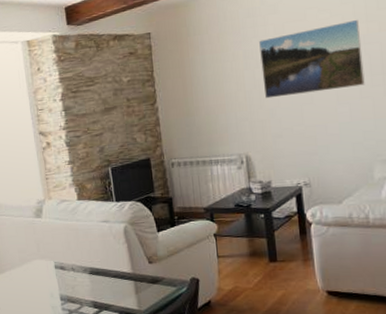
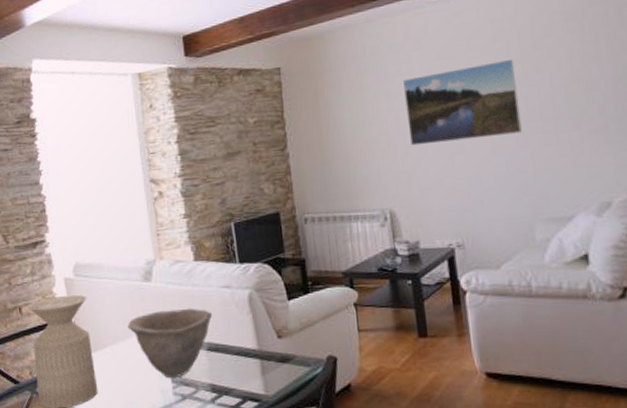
bowl: none [22,239,94,297] -> present [127,308,213,379]

